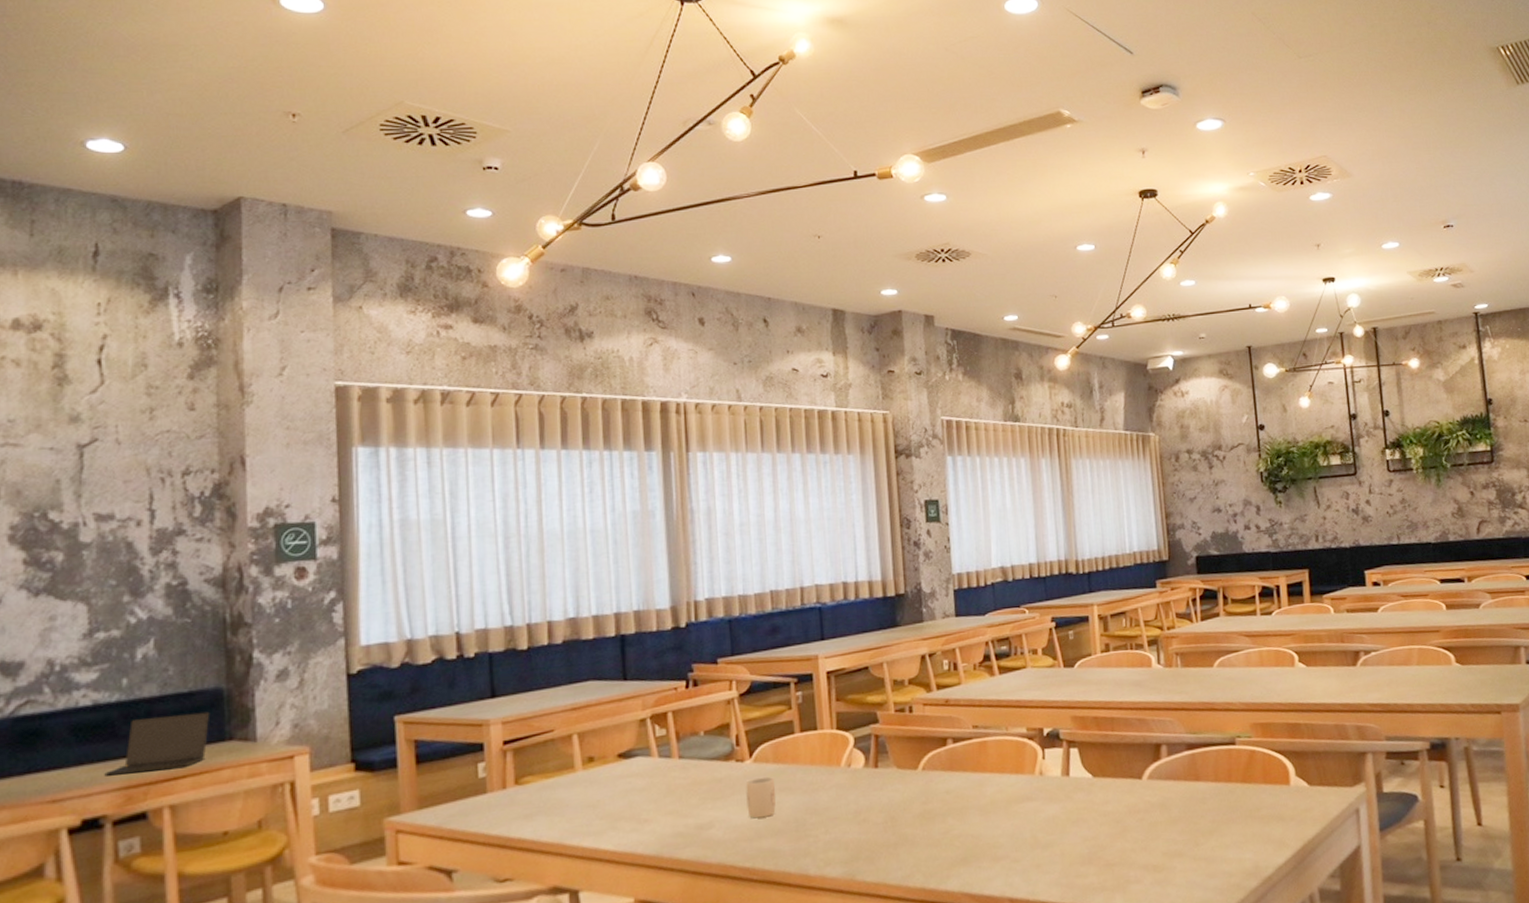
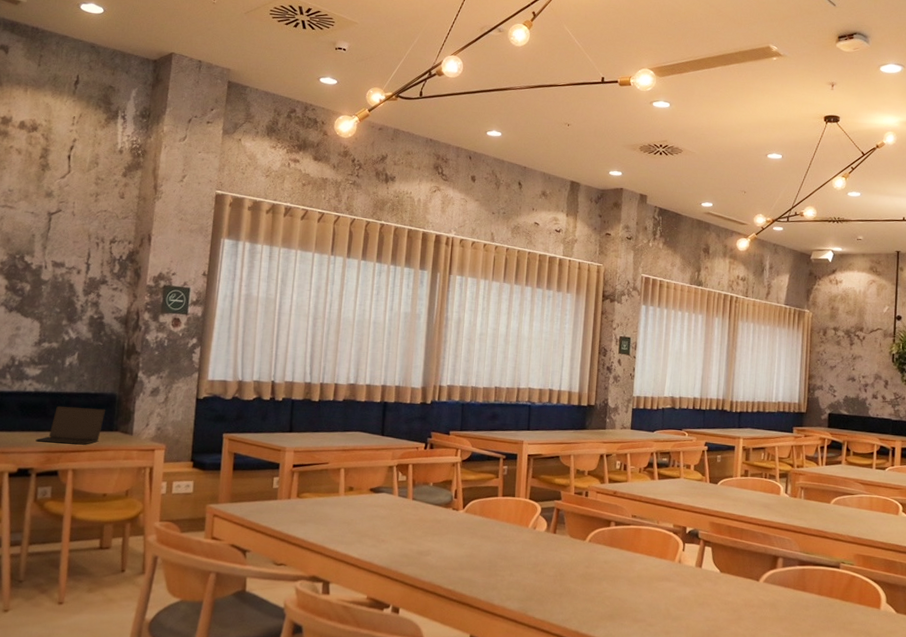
mug: present [746,776,776,819] -> none [456,524,479,555]

